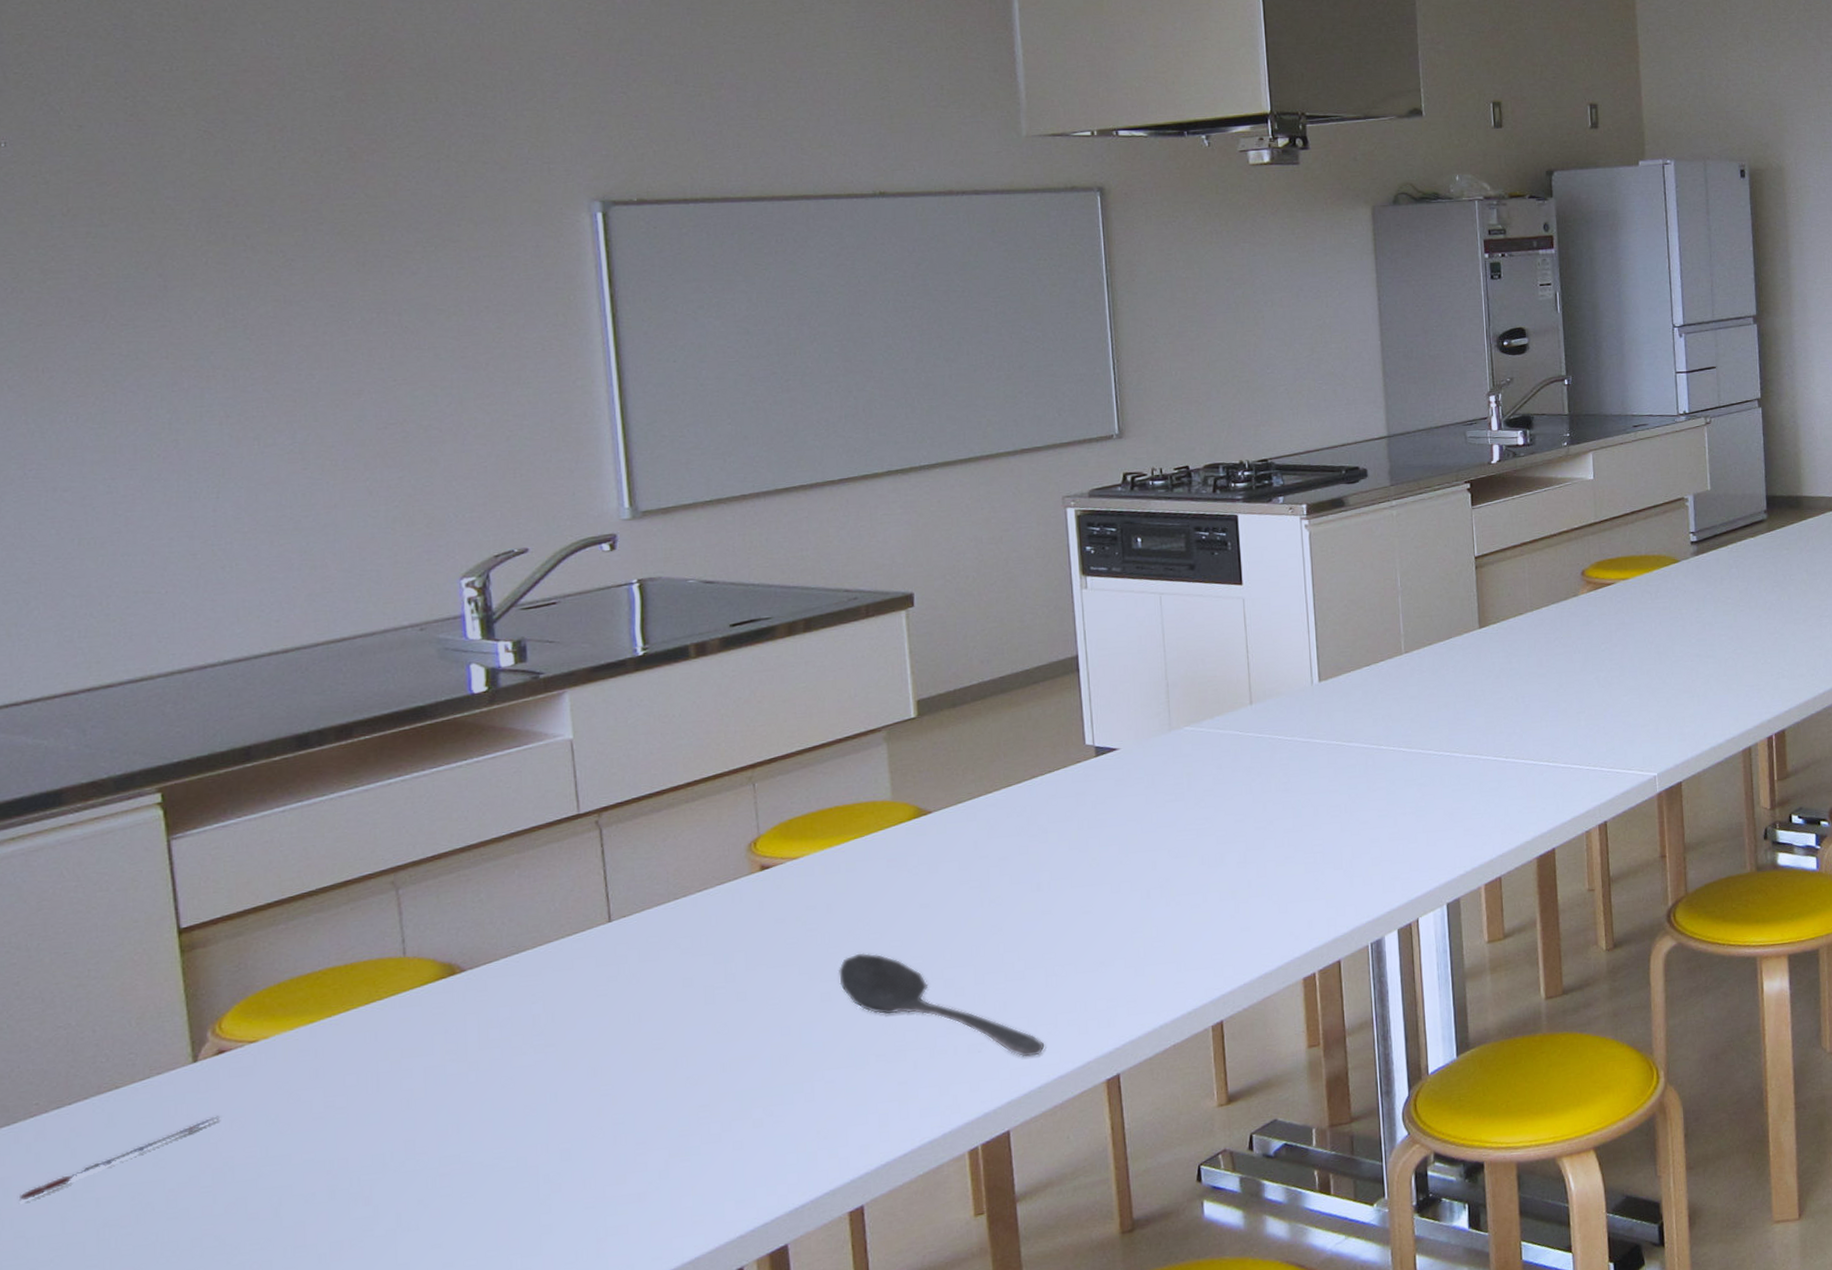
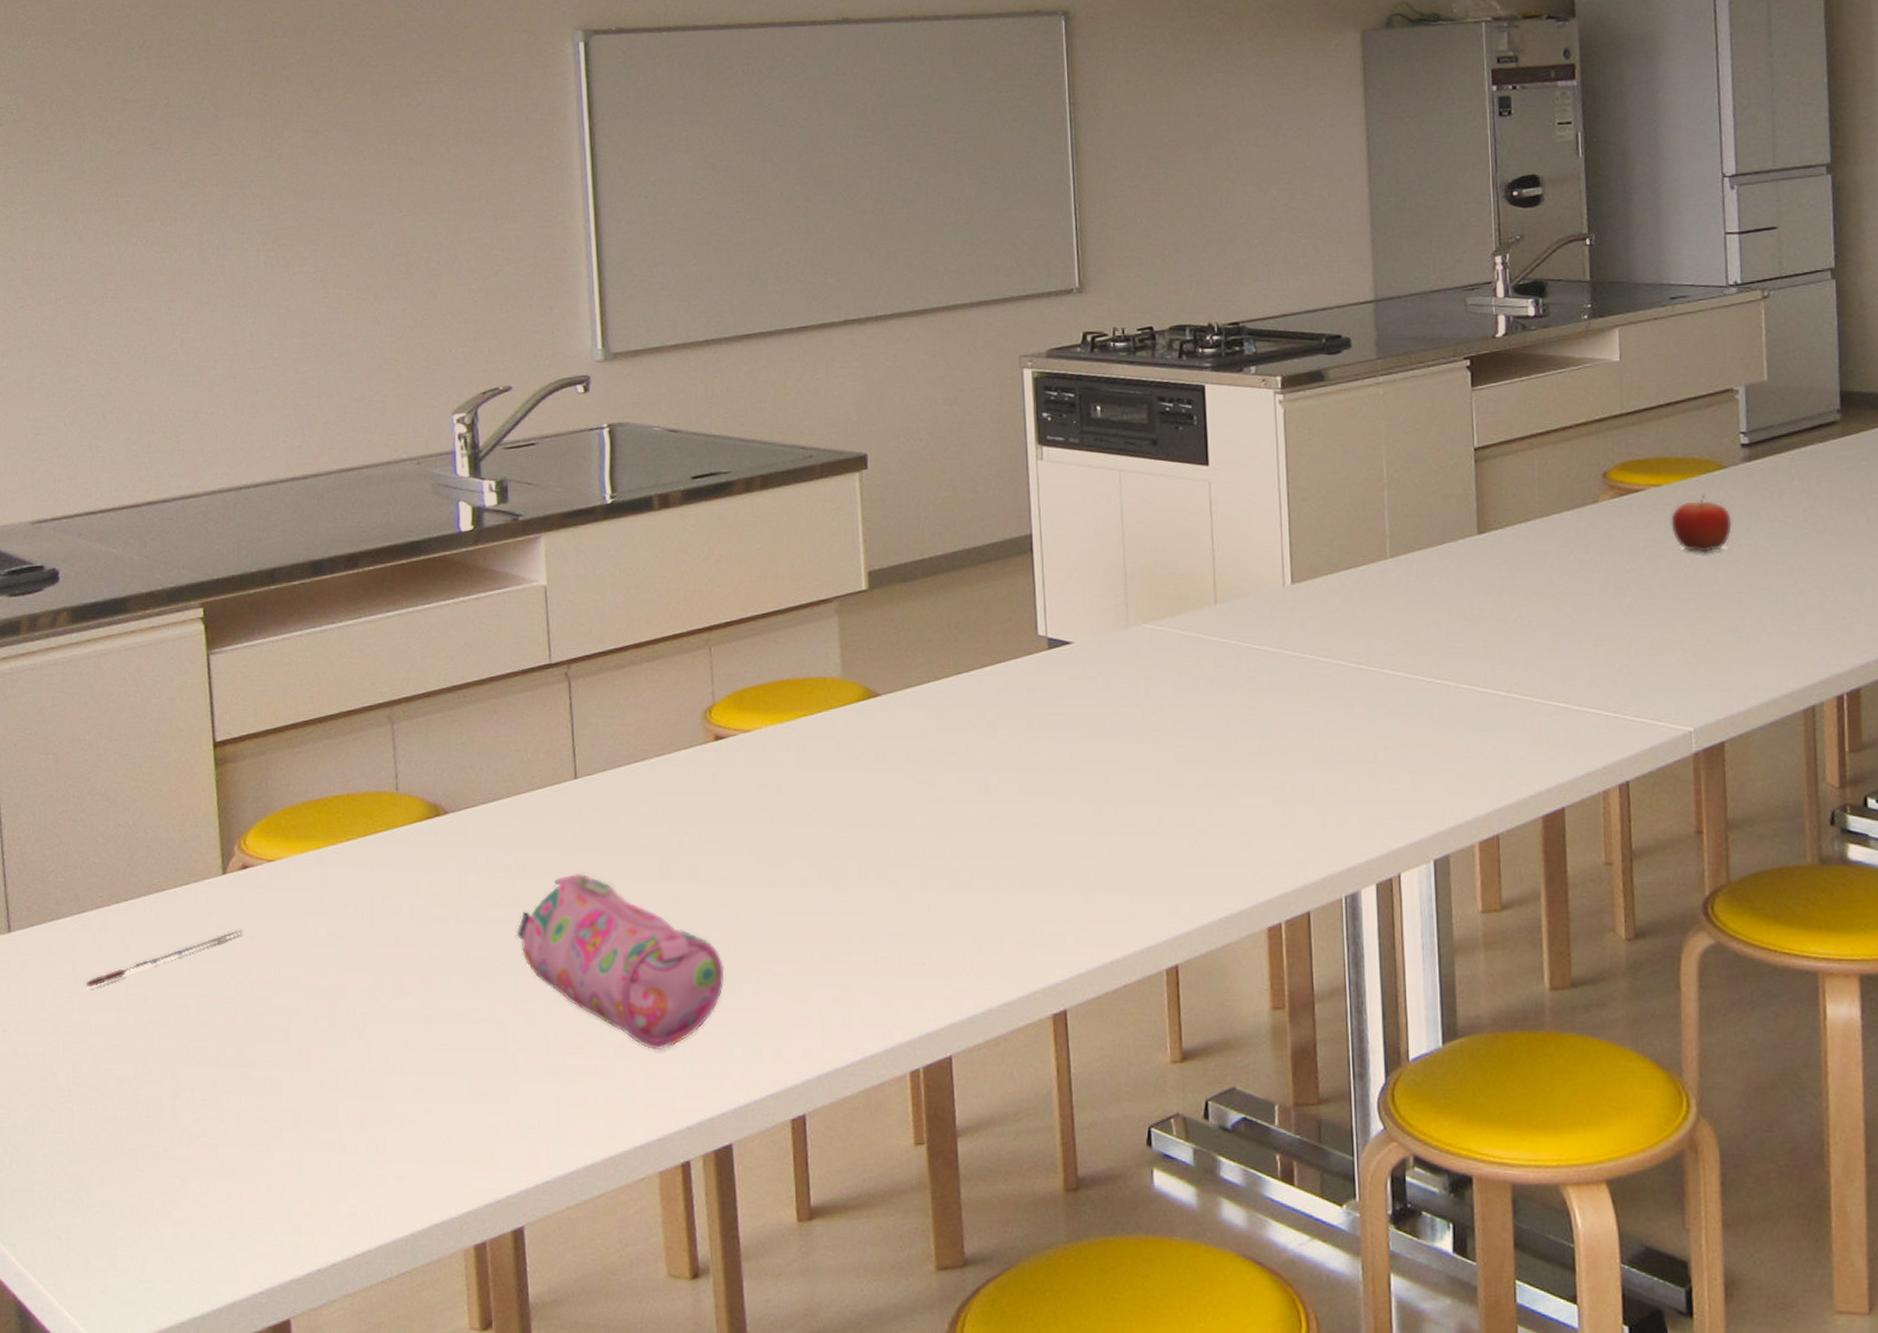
pencil case: none [546,1011,776,1170] -> present [516,873,725,1051]
stirrer: present [839,952,1045,1057] -> none [787,840,990,977]
fruit: none [1636,584,1685,632] -> present [1670,494,1732,554]

